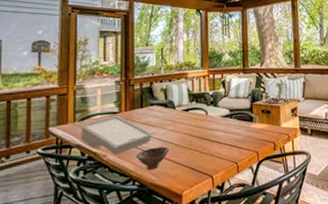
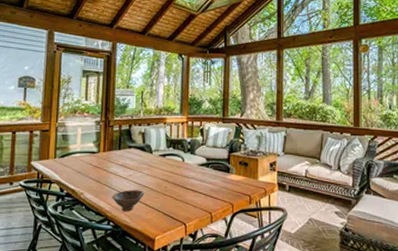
swimming pool: present [80,115,154,155] -> none [60,155,130,194]

